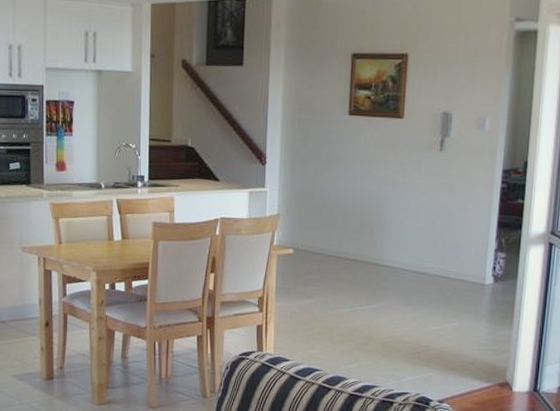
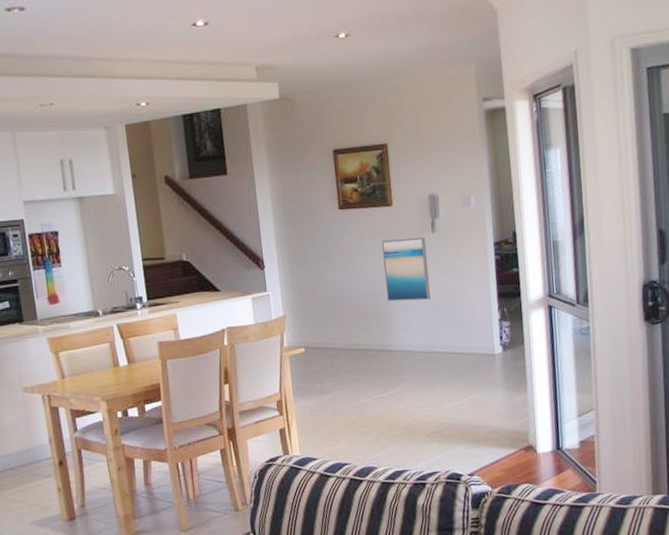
wall art: none [383,152,432,220] -> present [382,236,431,302]

